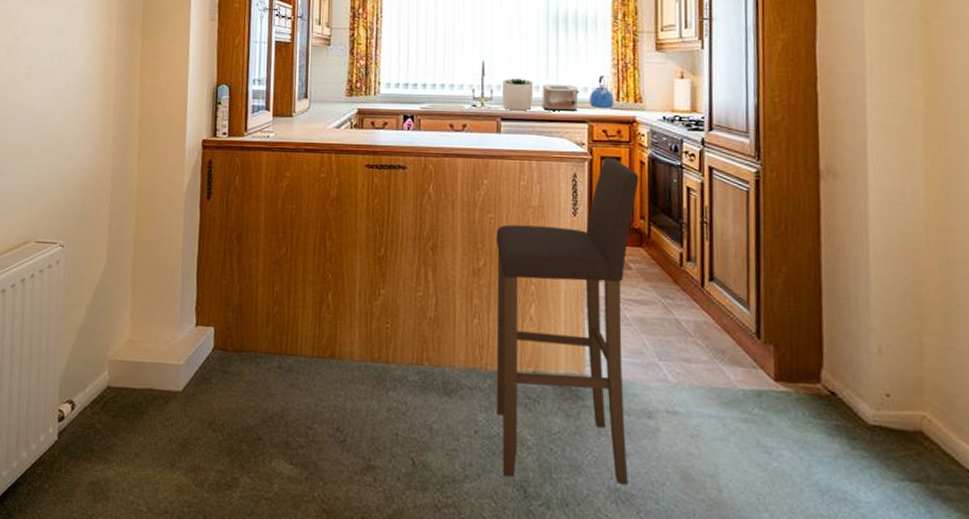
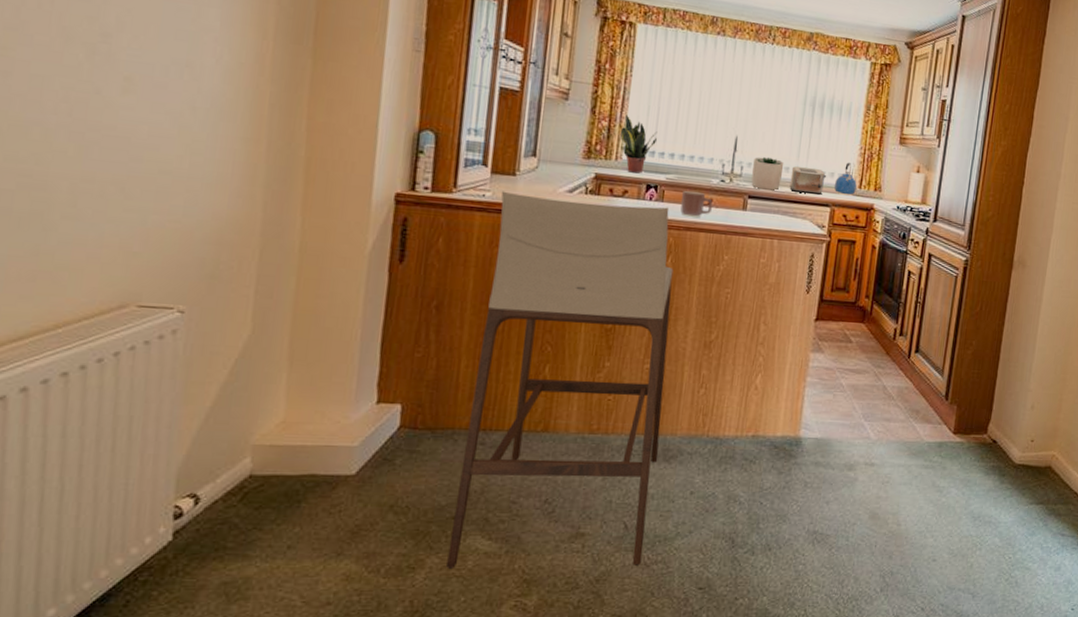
bar stool: none [257,131,439,507] -> present [447,191,674,568]
potted plant: none [376,52,409,106] -> present [619,115,657,174]
mug: none [436,117,466,144] -> present [680,190,712,218]
bar stool: present [496,157,639,485] -> none [713,240,869,530]

